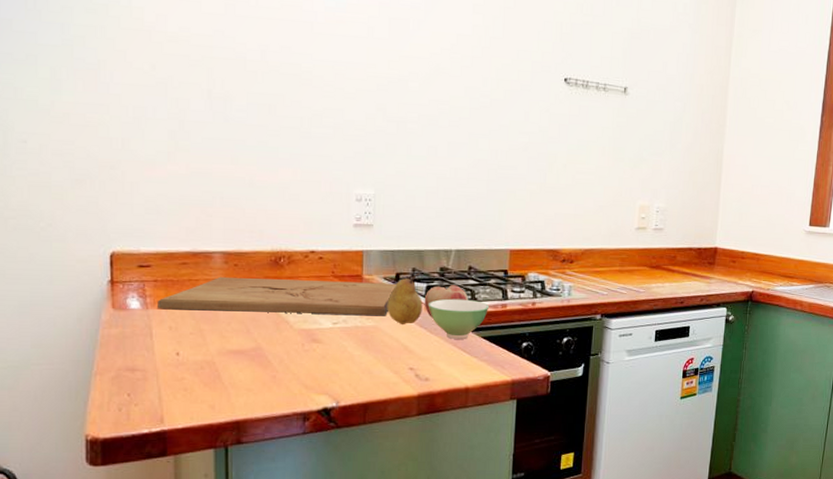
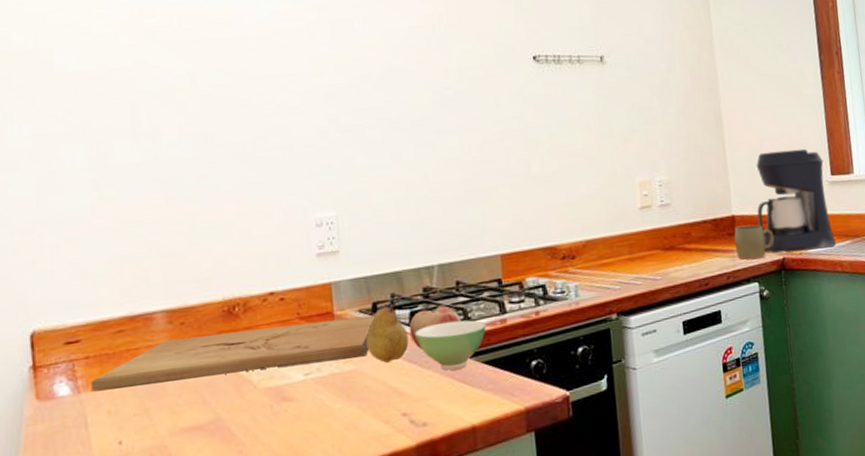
mug: none [713,257,748,287] -> present [734,225,774,260]
coffee maker: none [737,196,805,288] -> present [756,148,836,253]

